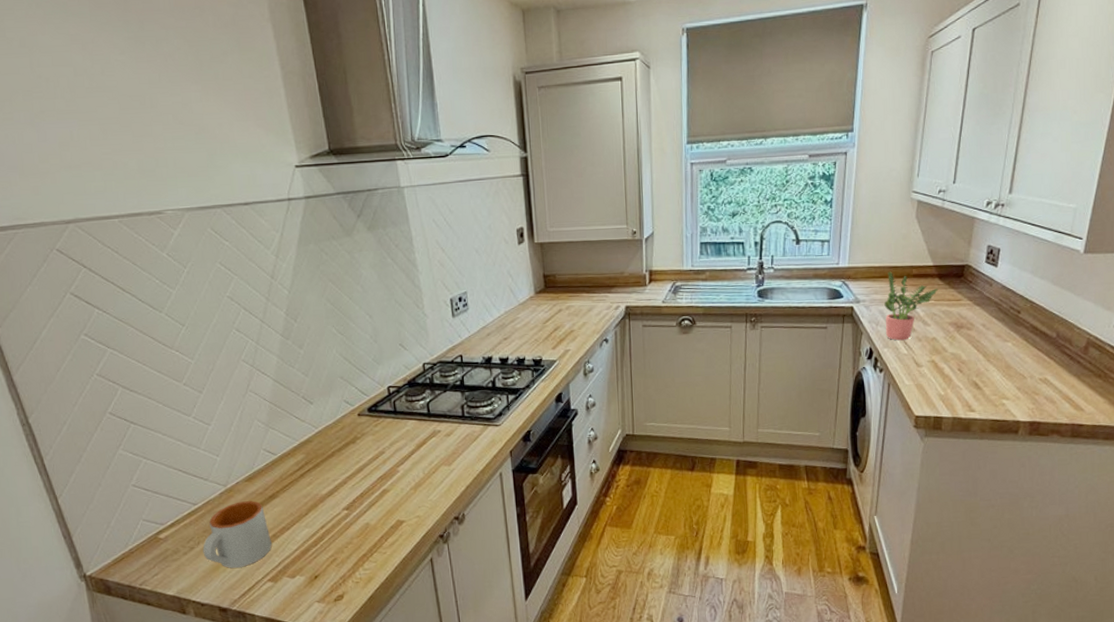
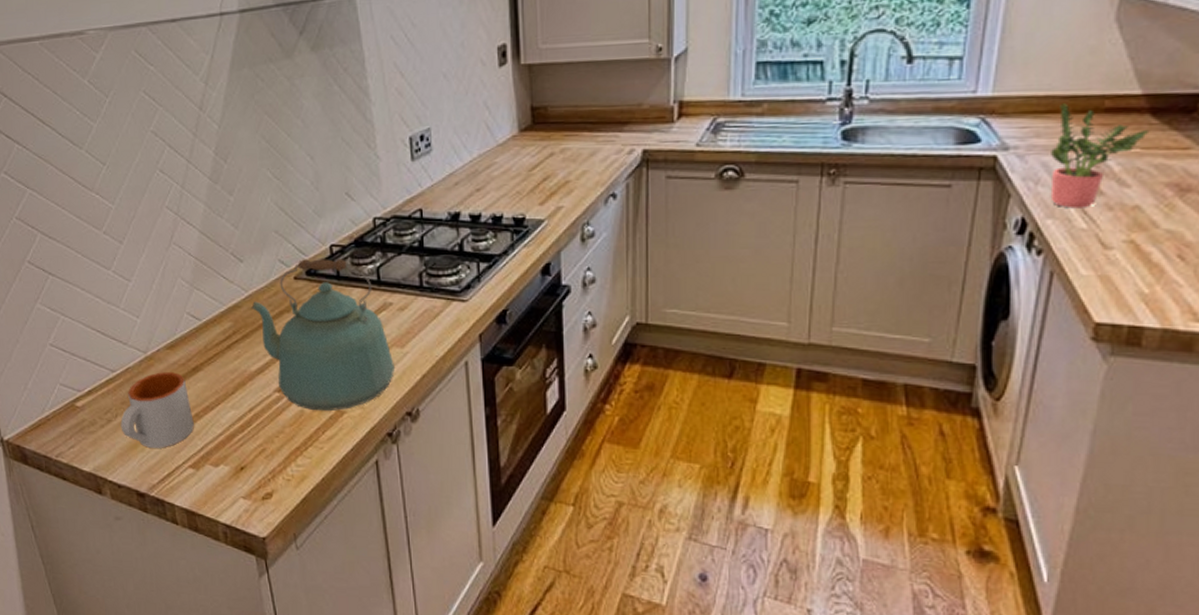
kettle: none [321,397,445,523] -> present [251,259,396,412]

